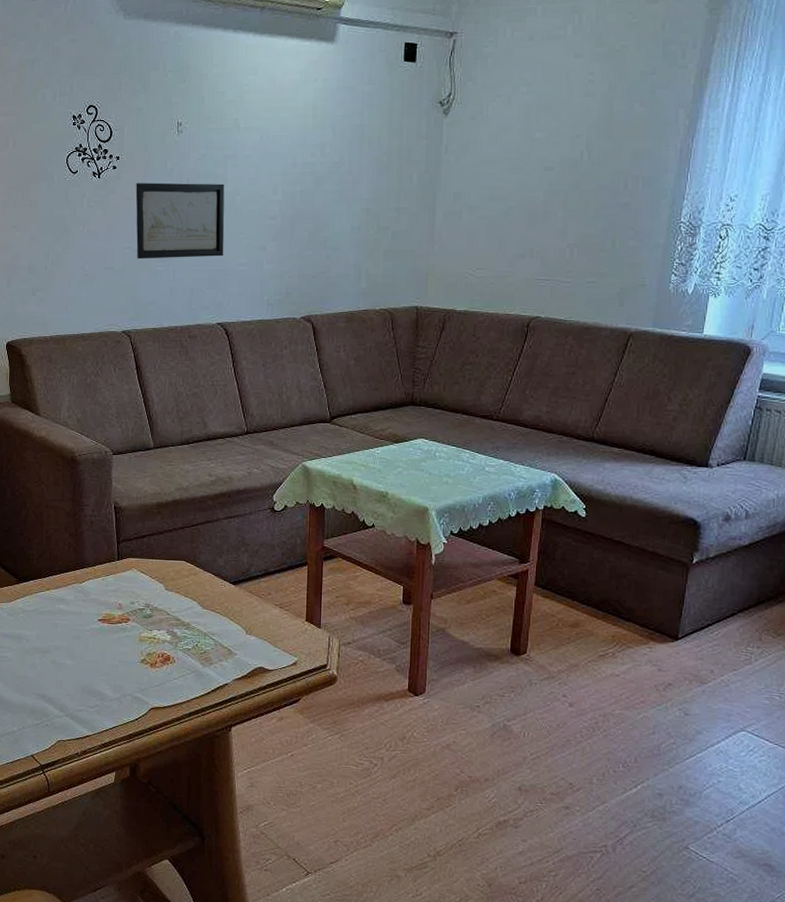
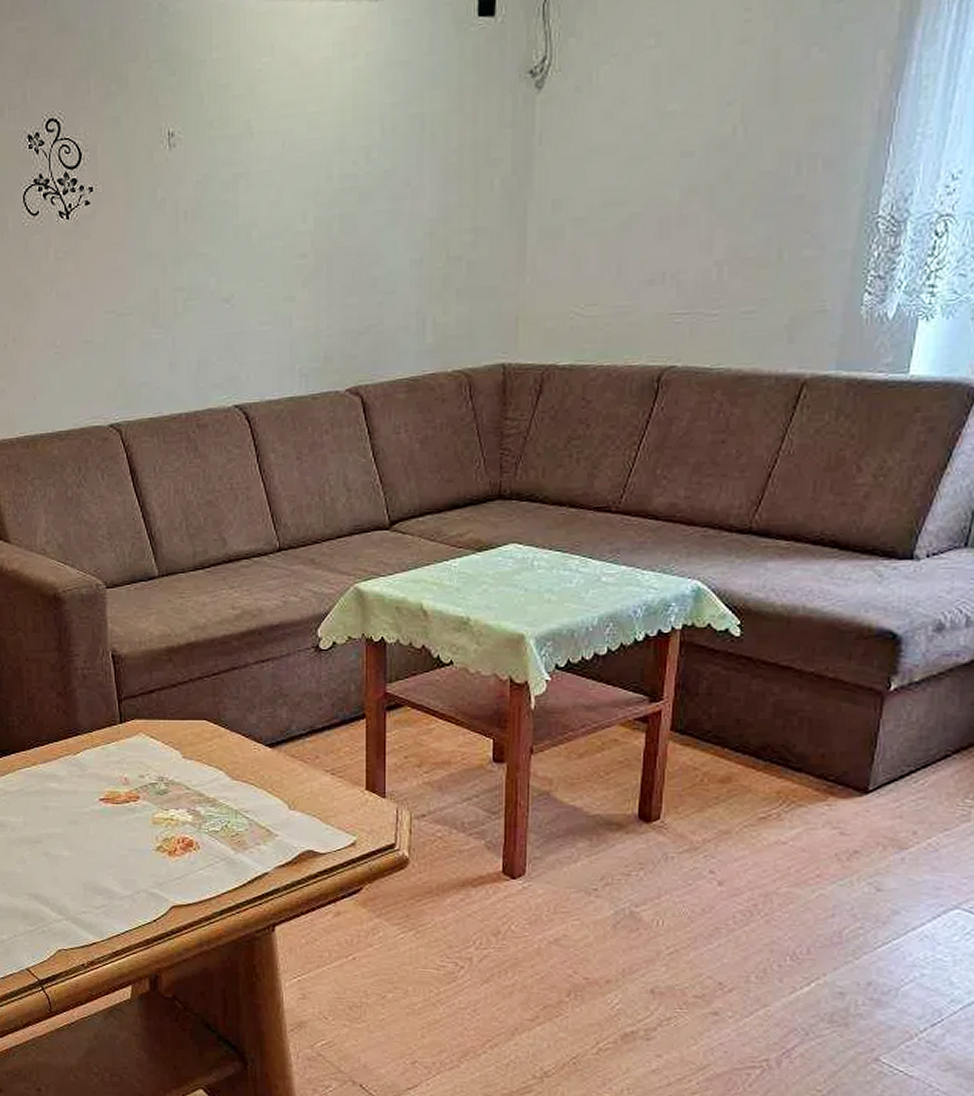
wall art: present [135,182,225,259] -> none [117,213,239,327]

